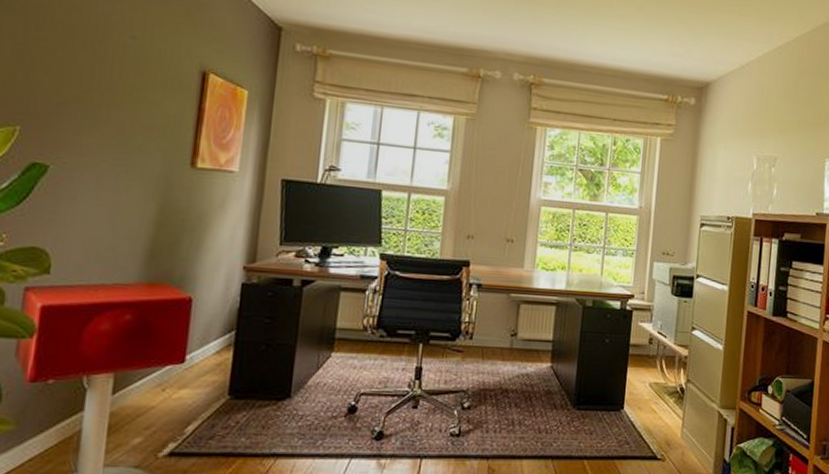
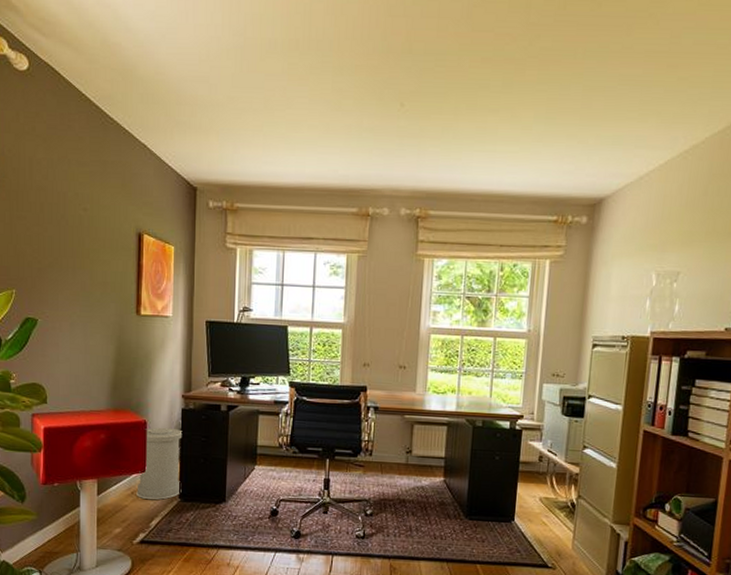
trash can: none [169,306,241,399] -> present [136,427,183,500]

